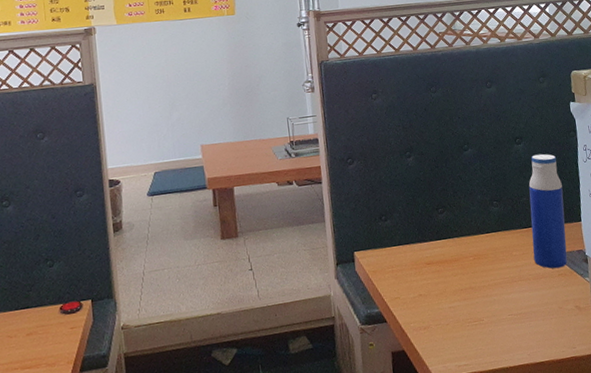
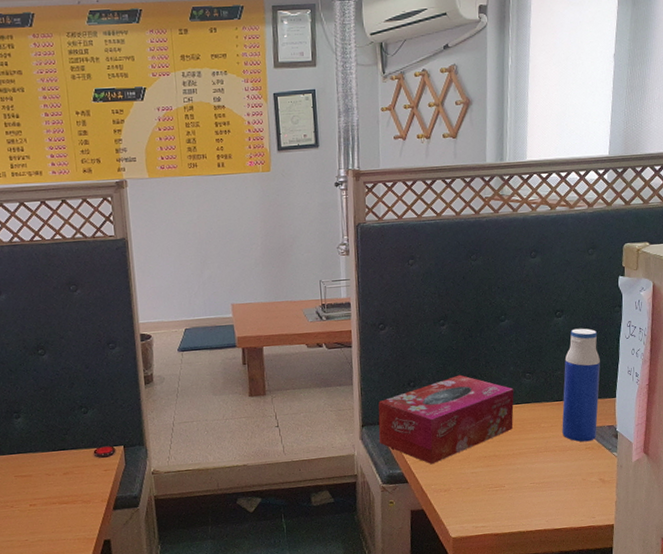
tissue box: none [351,205,486,301] -> present [378,374,514,465]

